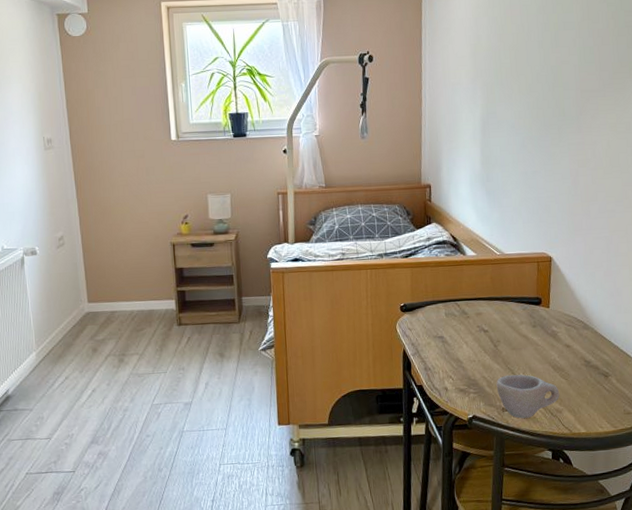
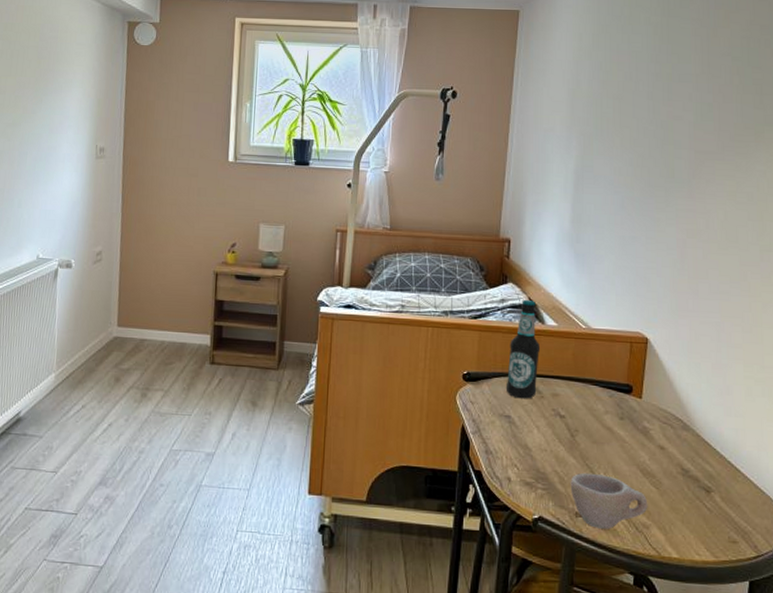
bottle: none [437,236,464,321] -> present [505,300,541,399]

